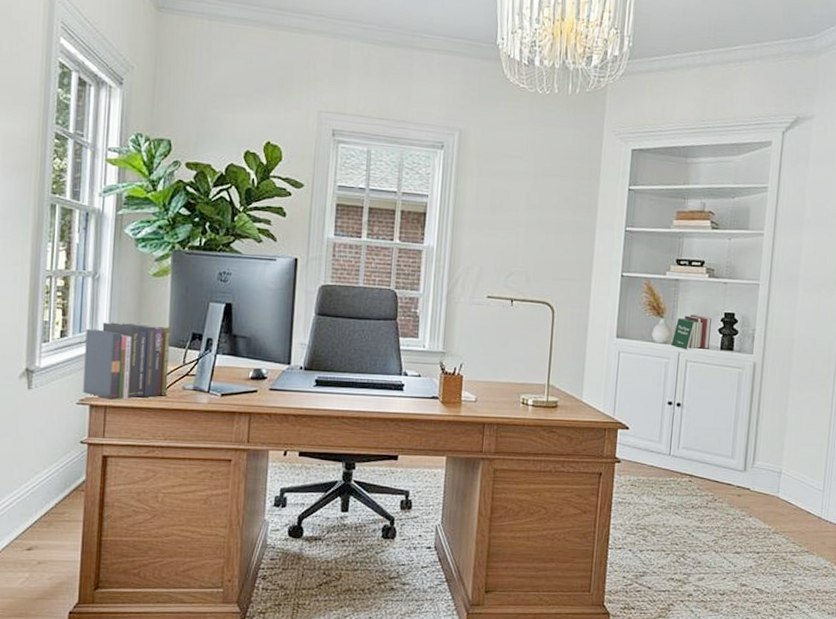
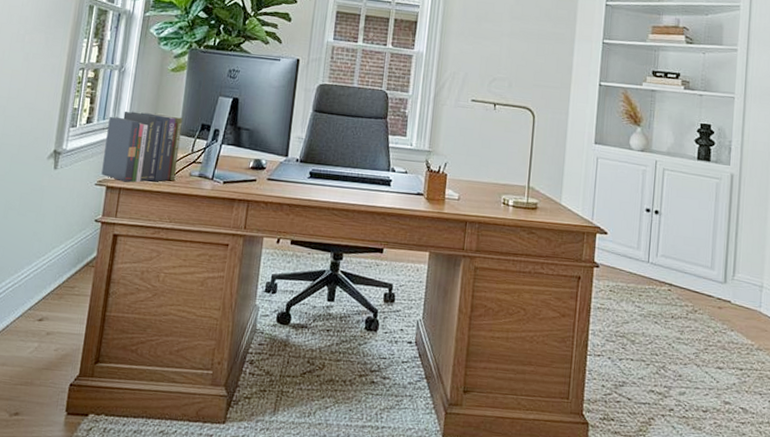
books: present [671,314,711,350] -> none [648,124,688,159]

